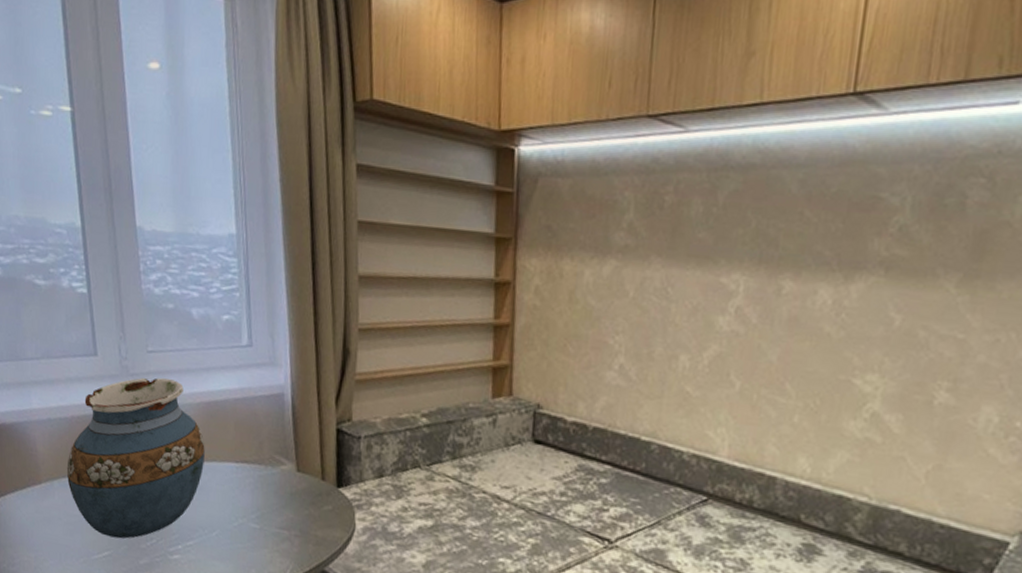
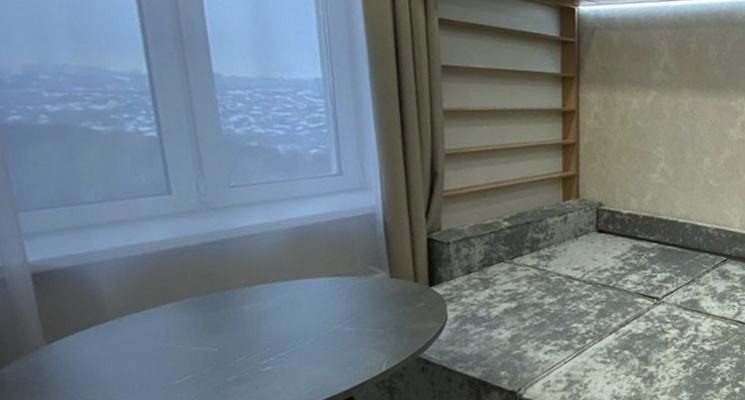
vase: present [66,377,205,539] -> none [138,209,296,361]

